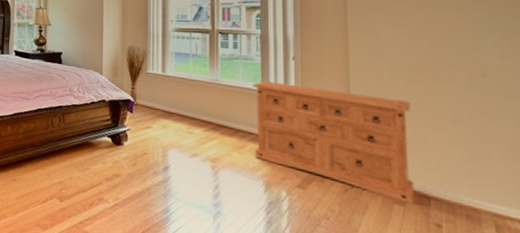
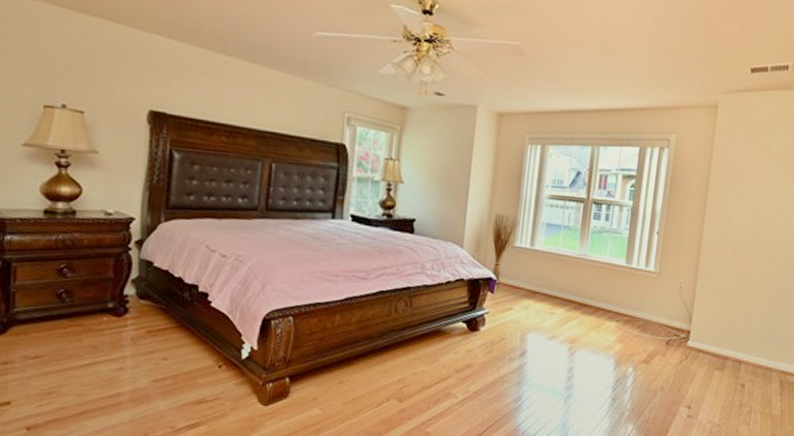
dresser: present [252,81,414,204] -> none [610,256,742,369]

